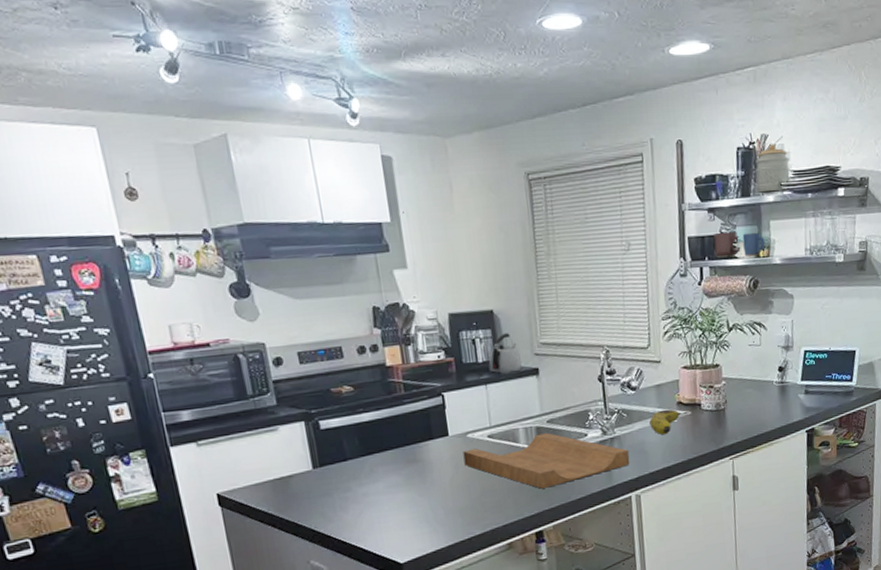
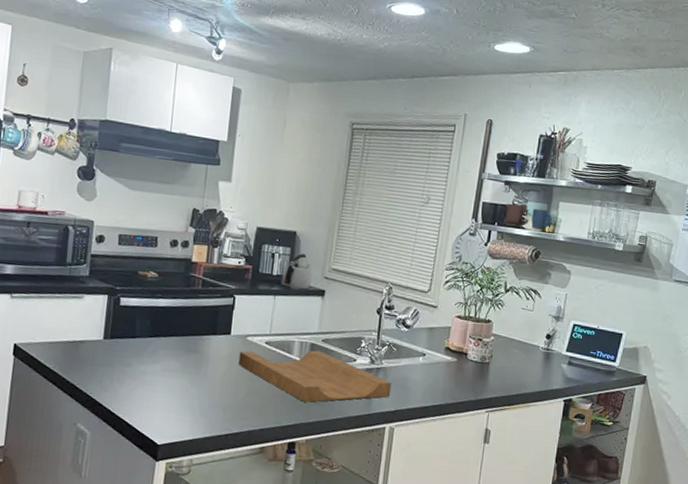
fruit: present [649,409,688,435] -> none [416,351,454,376]
jar: present [755,144,790,194] -> none [551,137,586,181]

